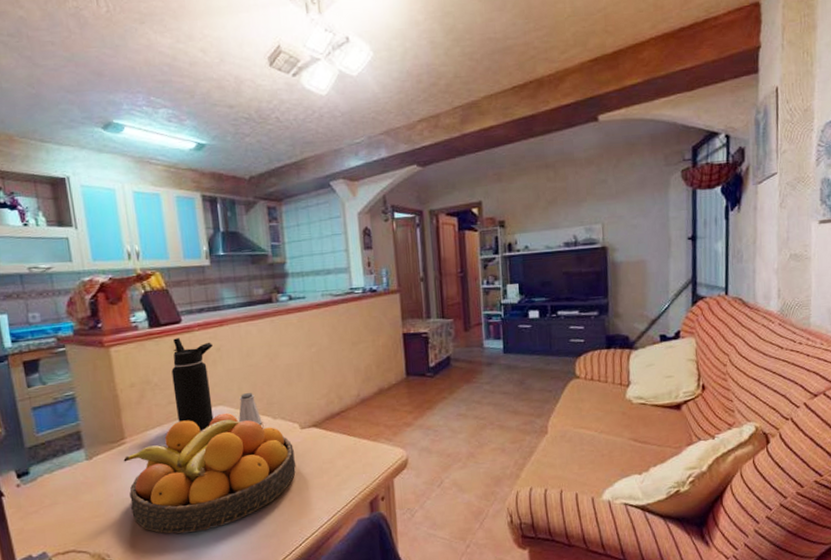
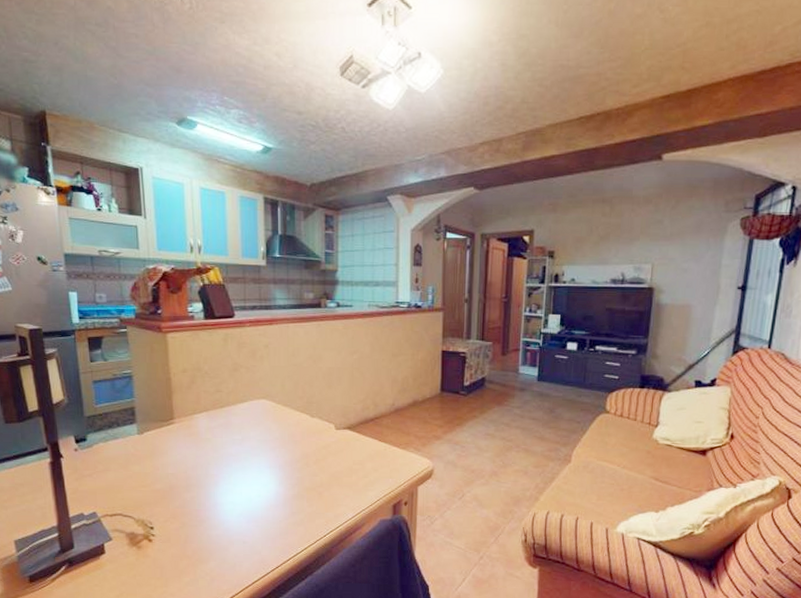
fruit bowl: present [123,412,297,534] -> none [171,406,328,511]
water bottle: present [171,338,214,430] -> none [221,331,261,419]
saltshaker: present [238,392,262,425] -> none [278,389,300,421]

